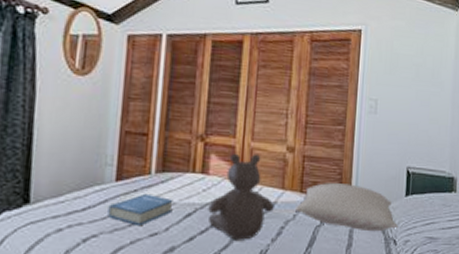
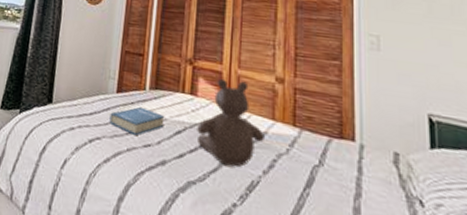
pillow: present [295,183,399,232] -> none [289,119,425,187]

